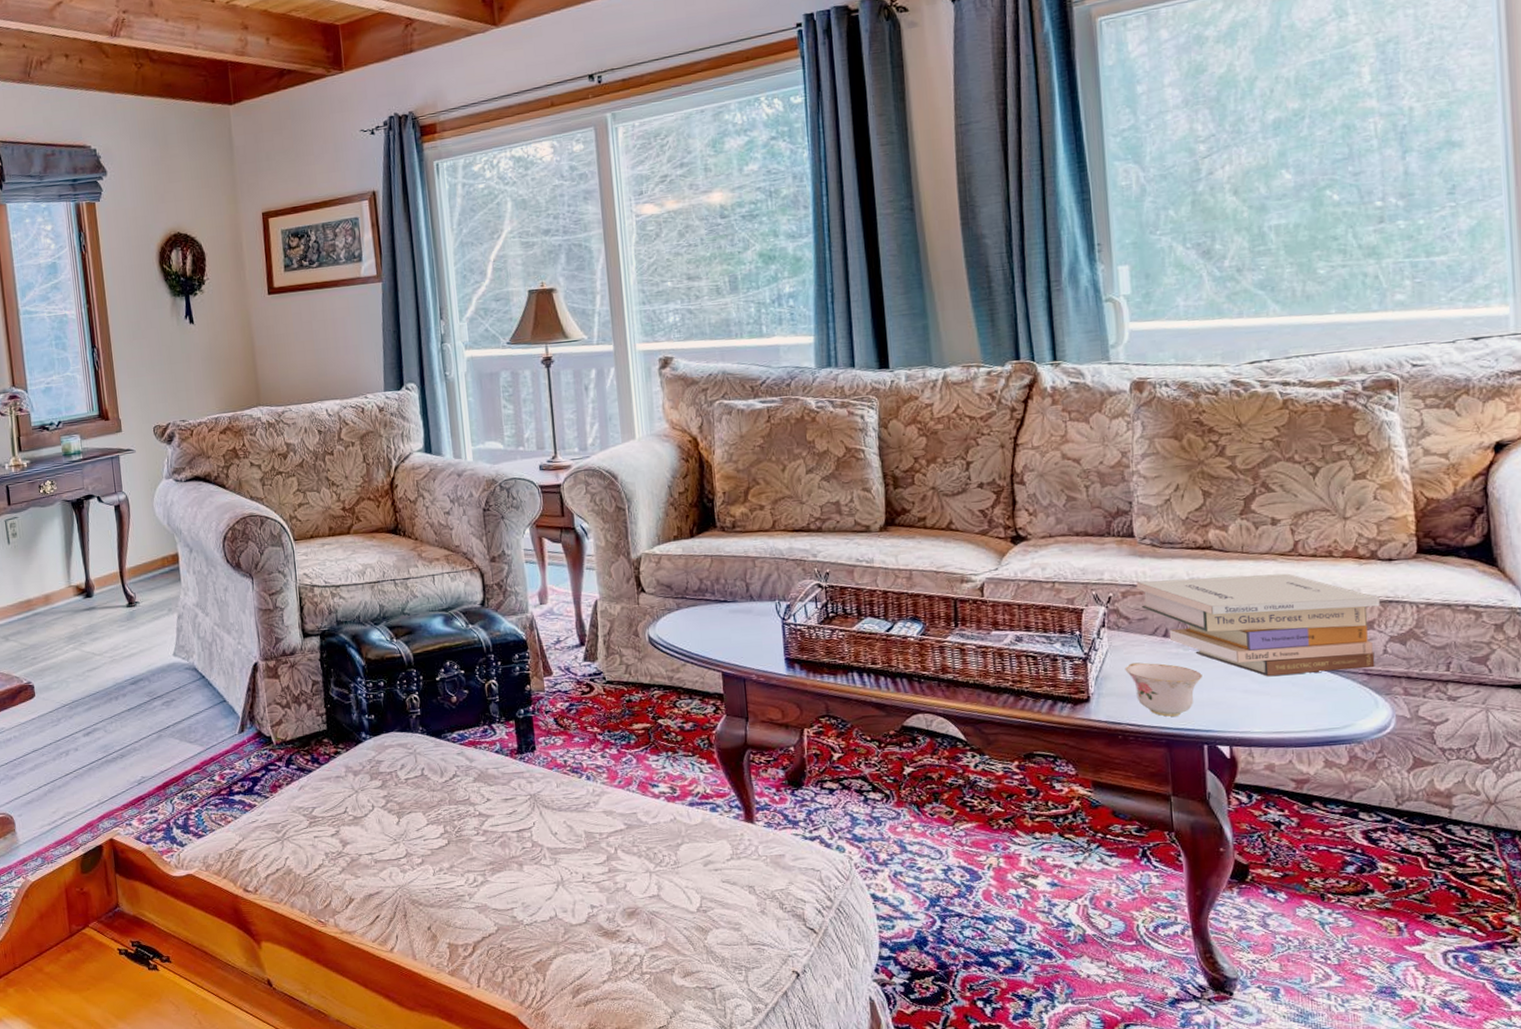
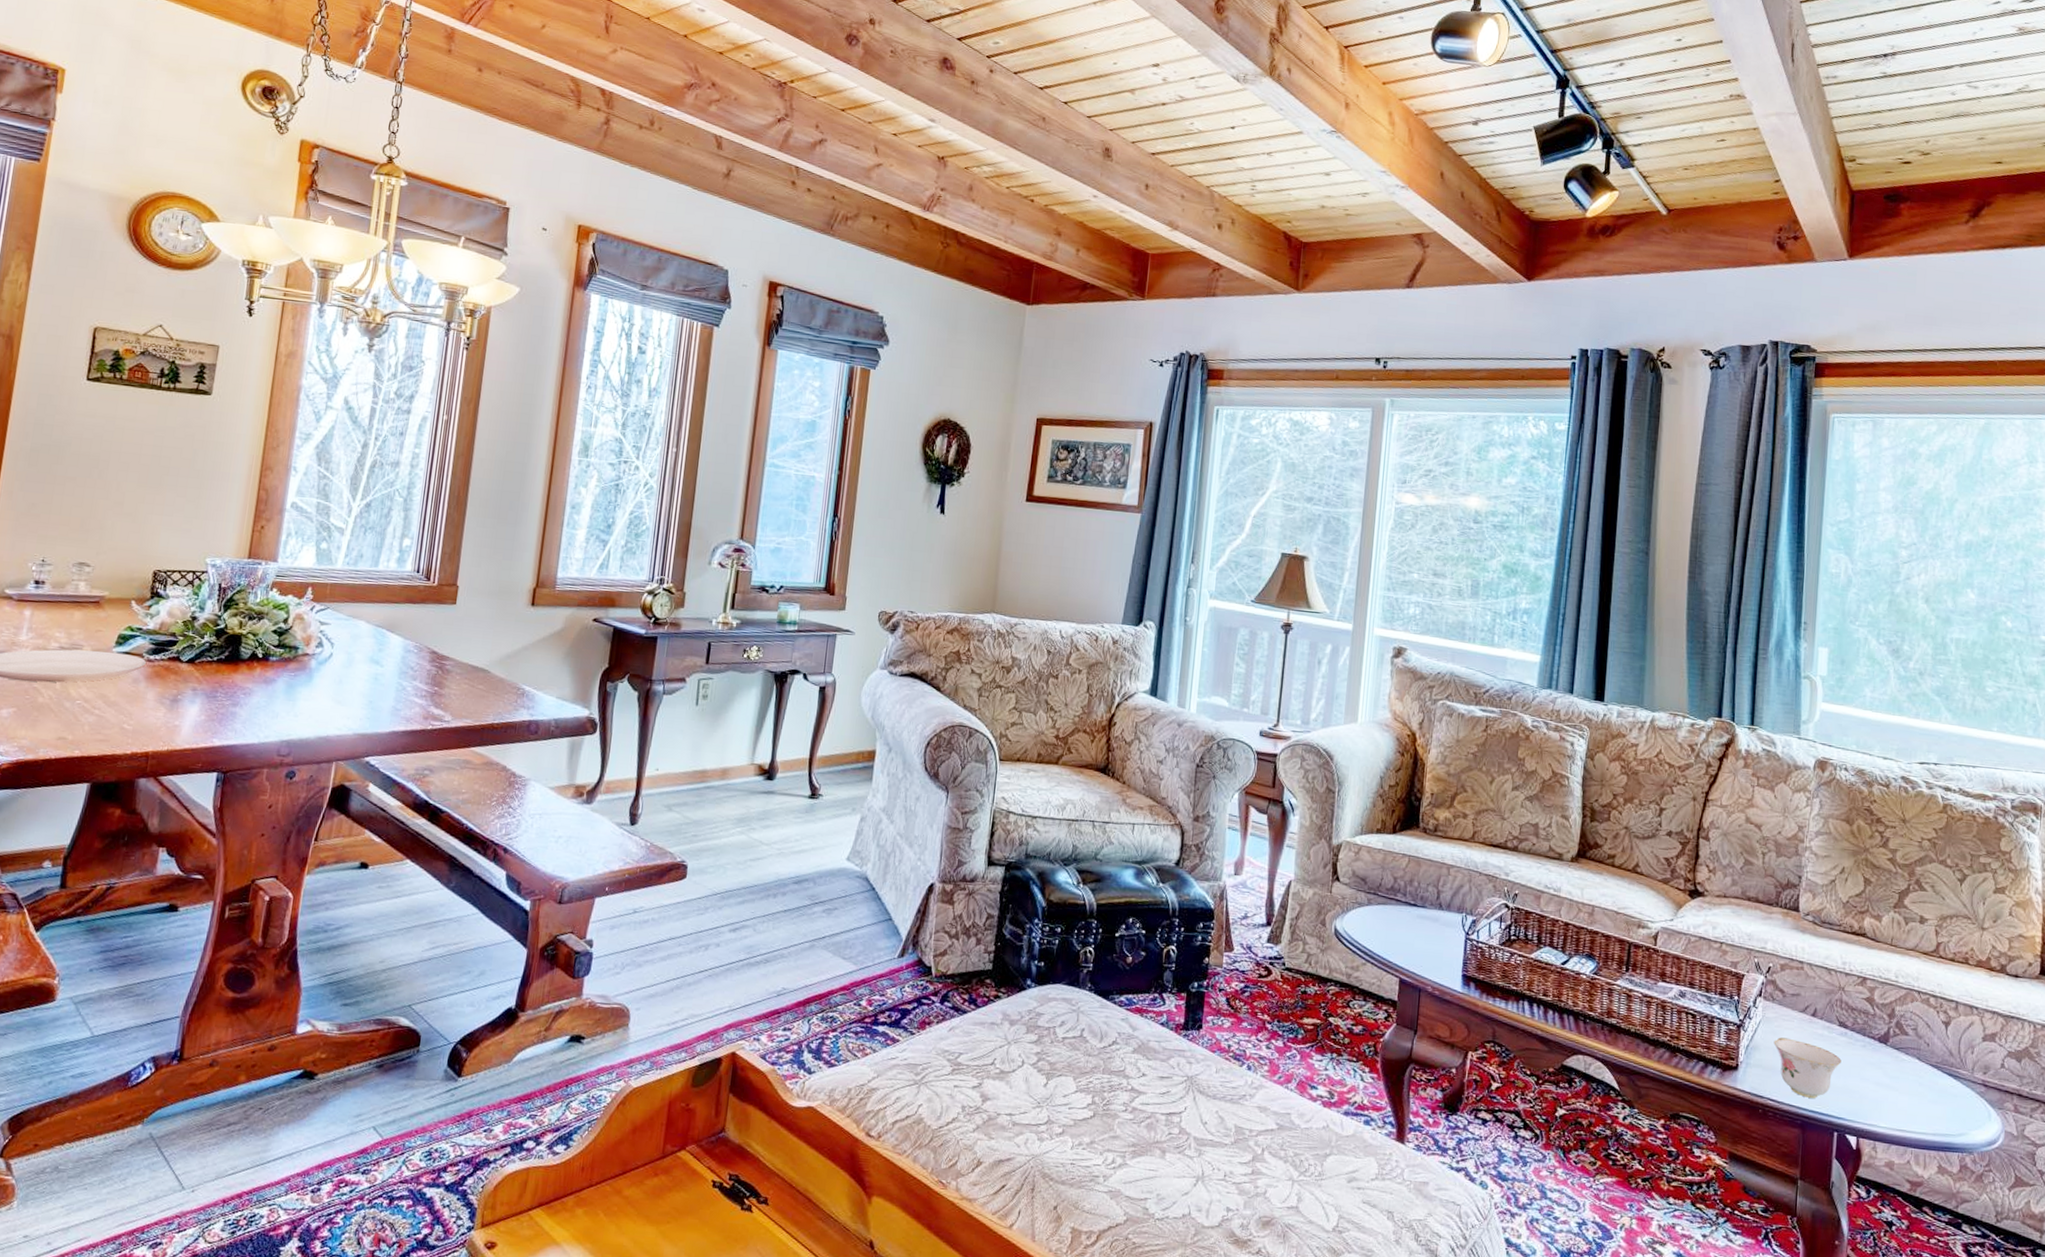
books: present [1136,573,1380,677] -> none [1794,956,2003,1080]

